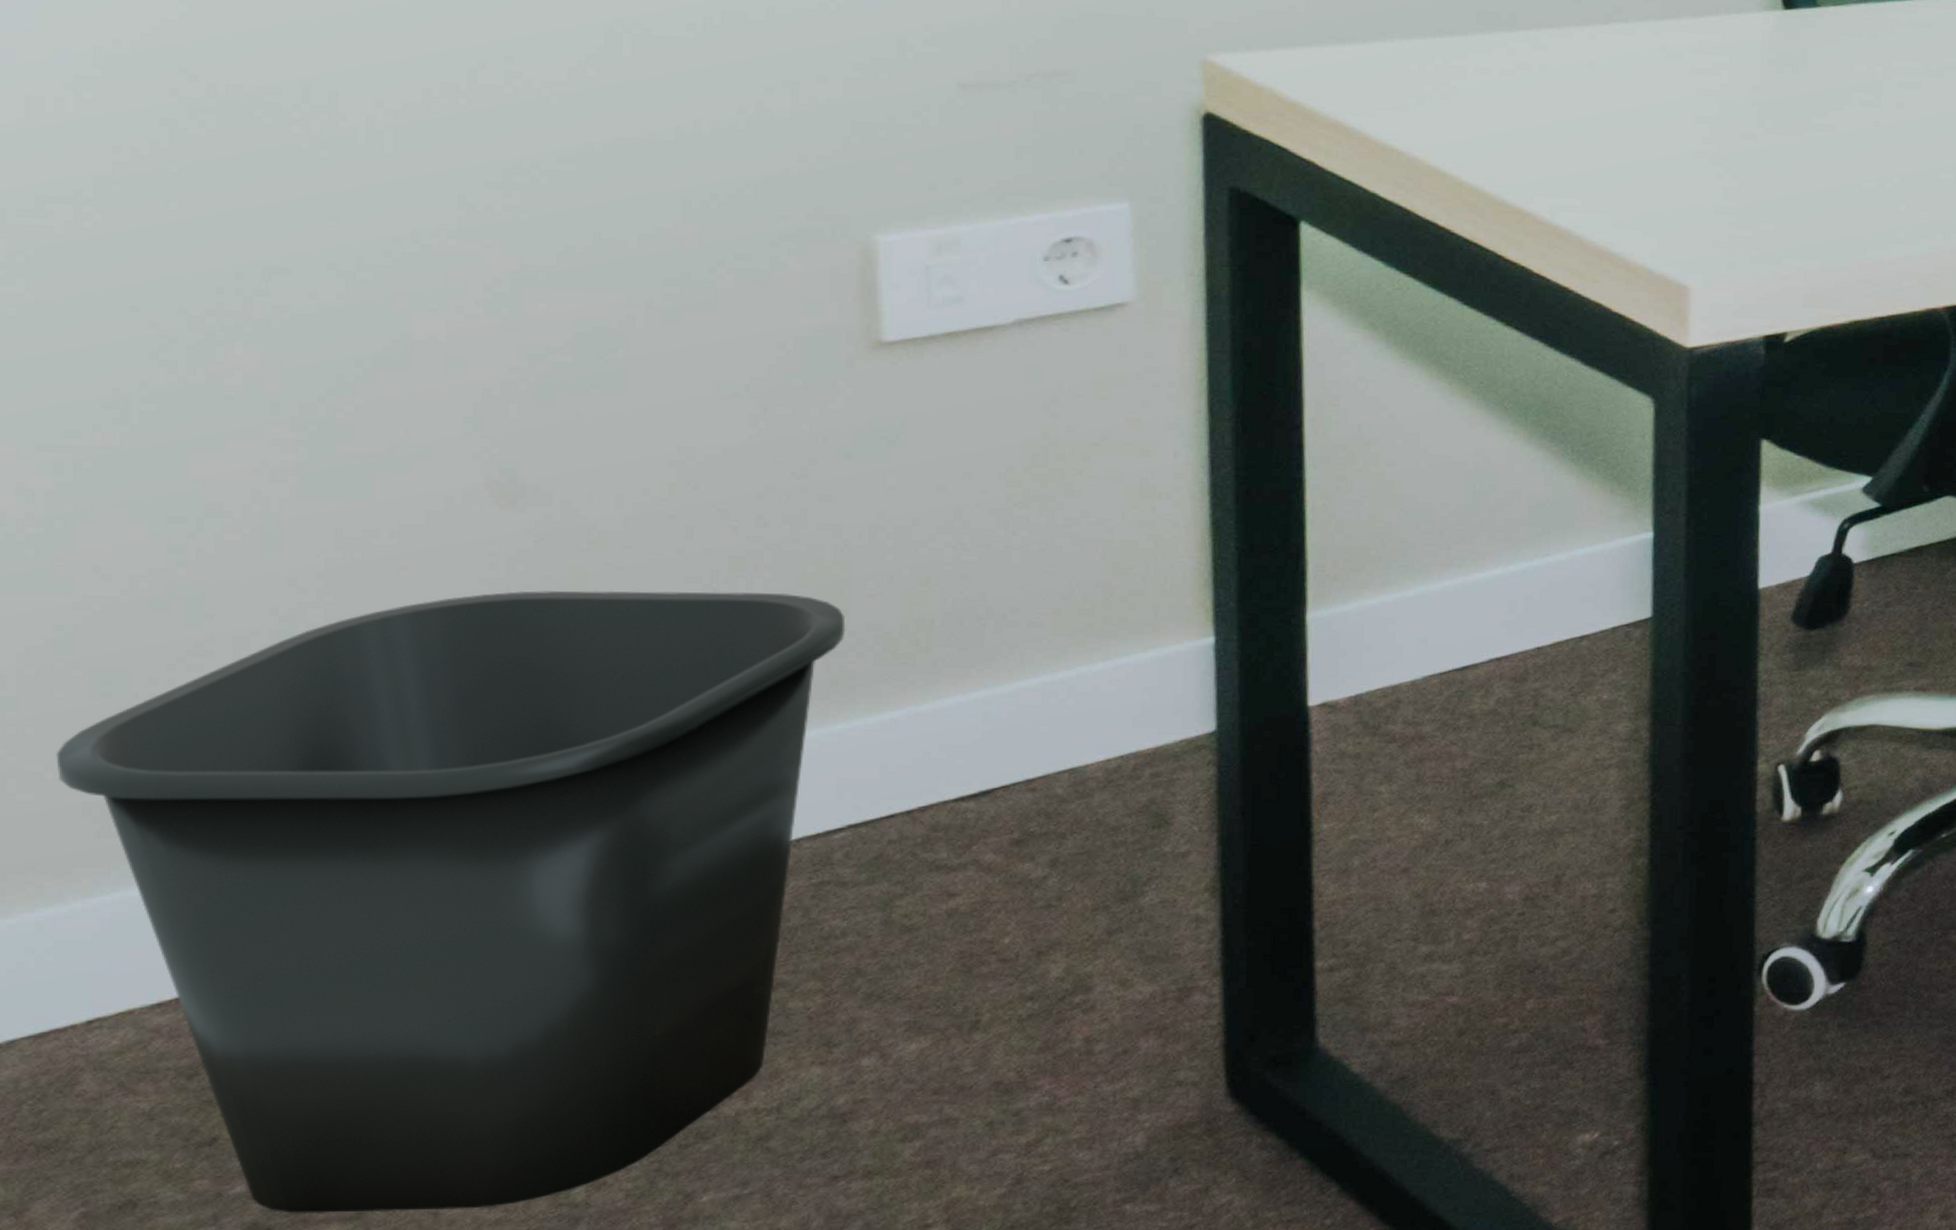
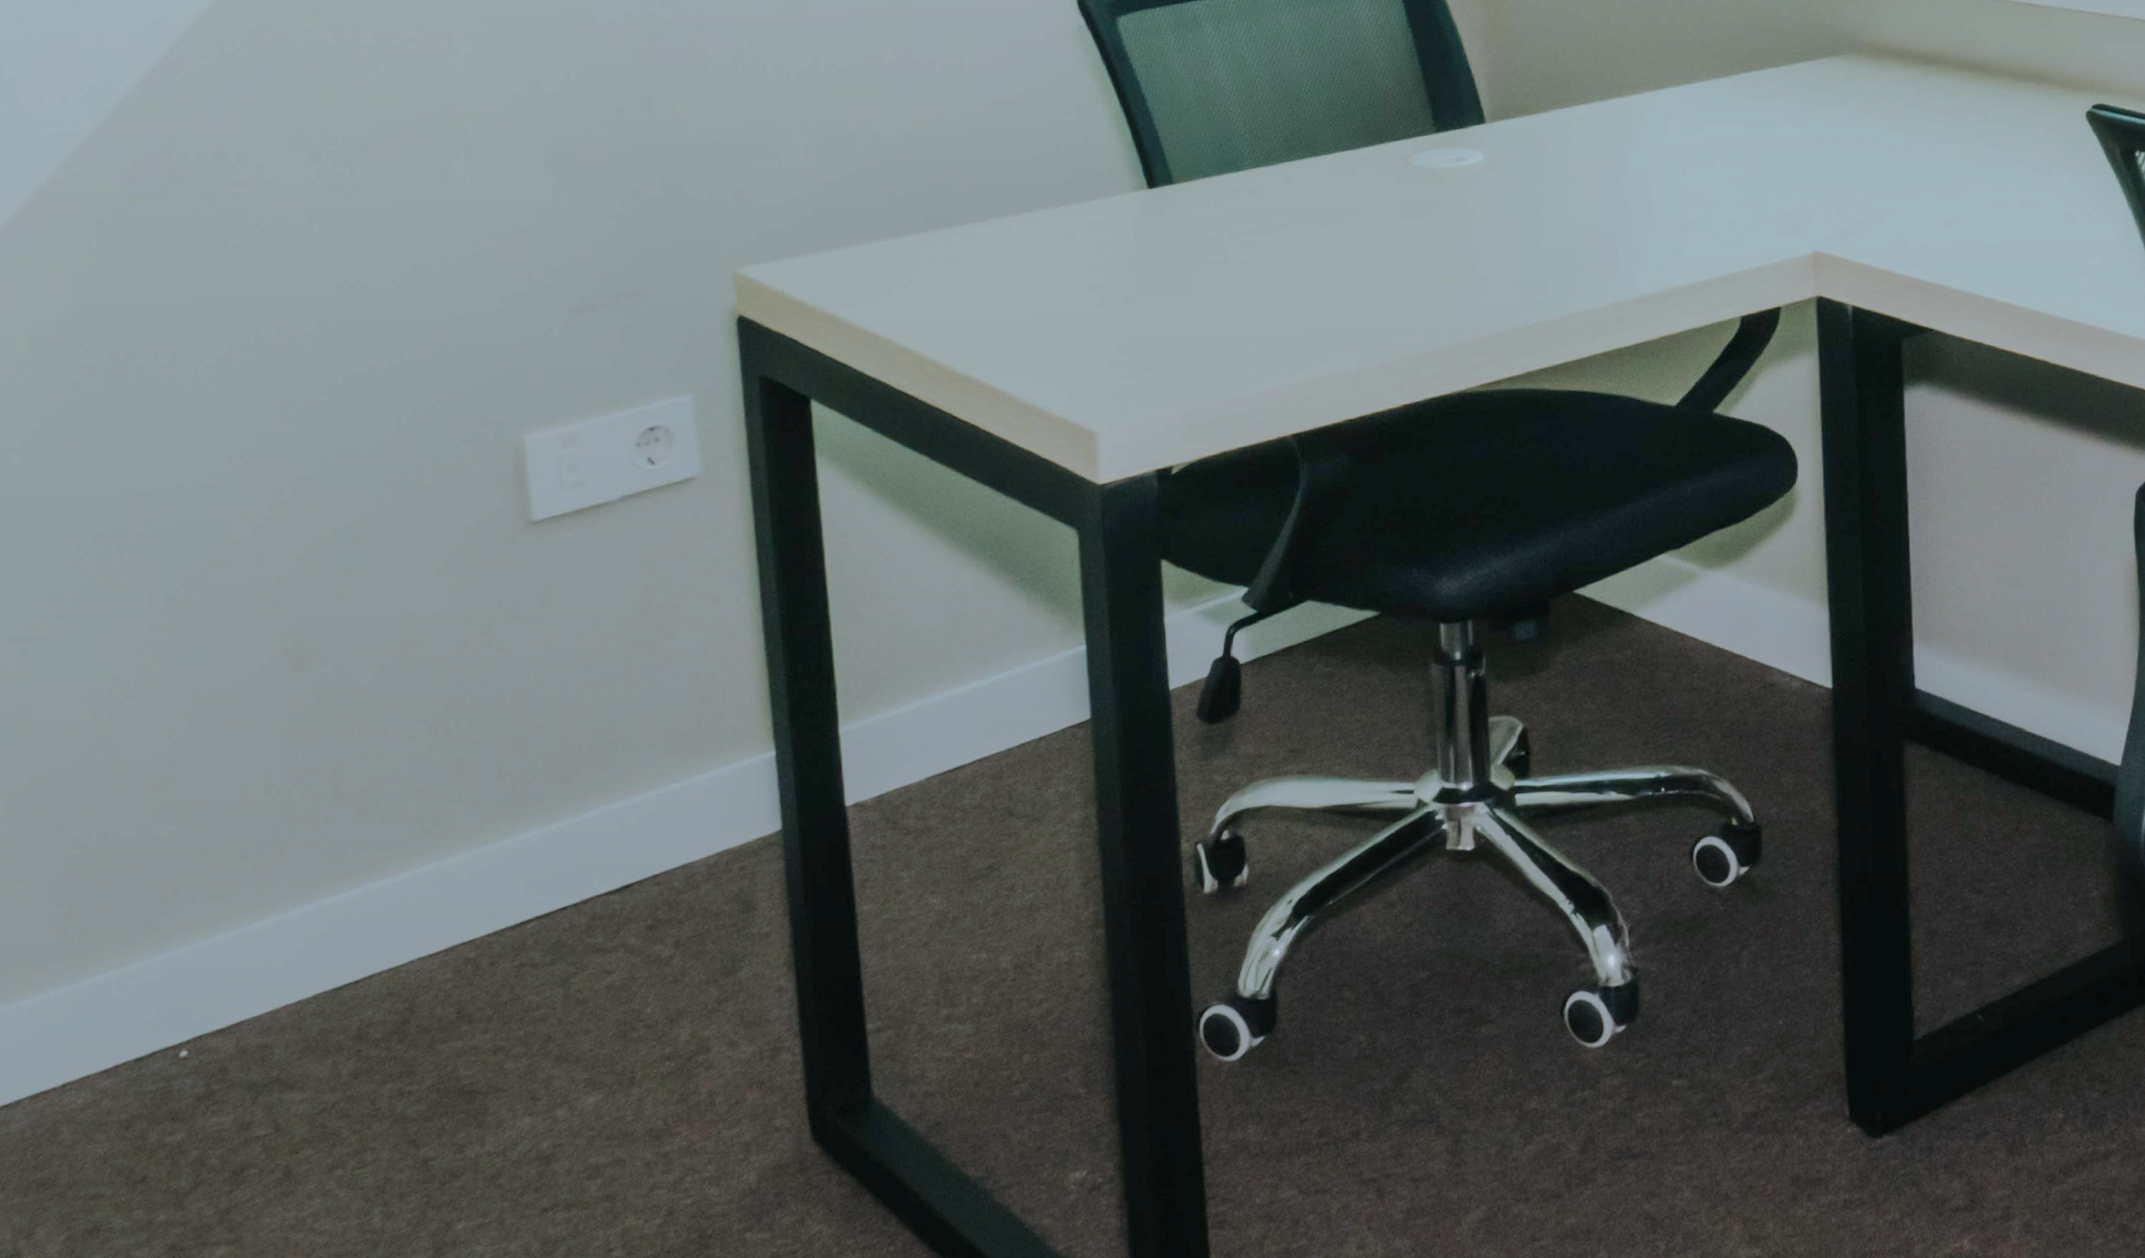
waste bin: present [56,590,846,1213] -> none [33,728,524,1237]

